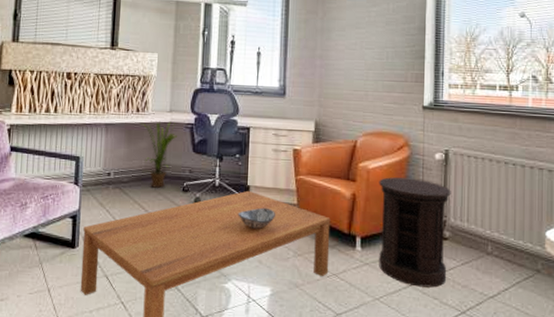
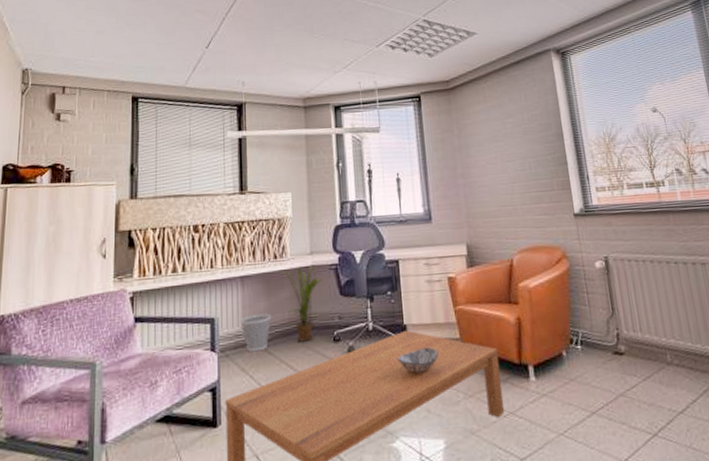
wastebasket: none [102,158,130,191] -> present [240,313,272,352]
side table: present [379,177,451,288] -> none [542,292,631,413]

